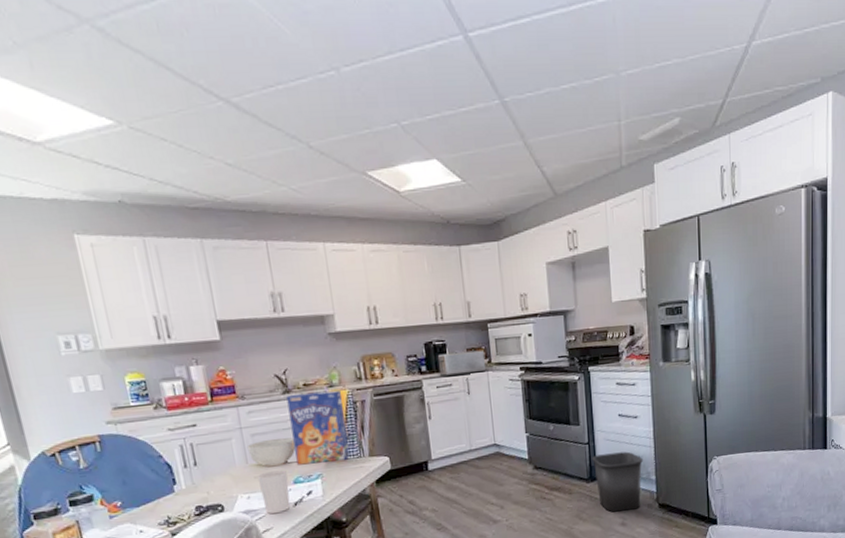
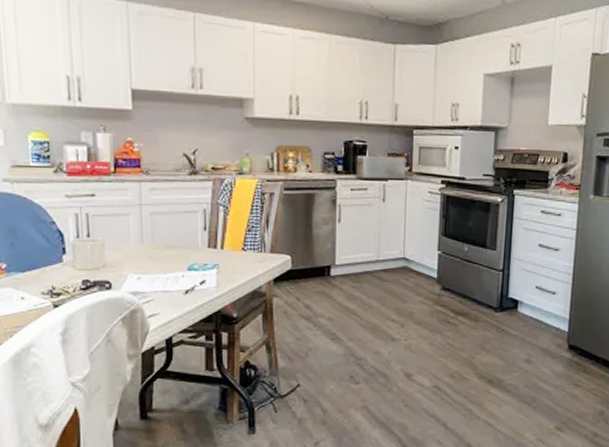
mug: none [179,464,215,499] -> present [70,237,106,272]
bowl: present [247,437,296,468] -> none [144,220,195,250]
cup: present [257,470,291,515] -> none [150,254,182,300]
cereal box: present [286,391,350,465] -> none [192,176,251,253]
waste bin: present [592,451,644,513] -> none [504,284,559,347]

